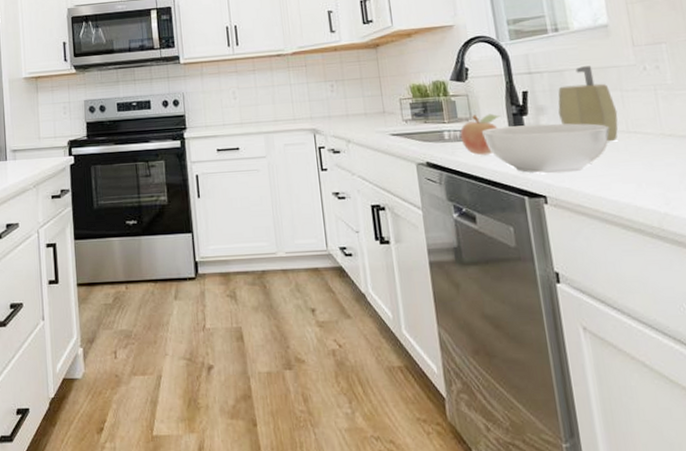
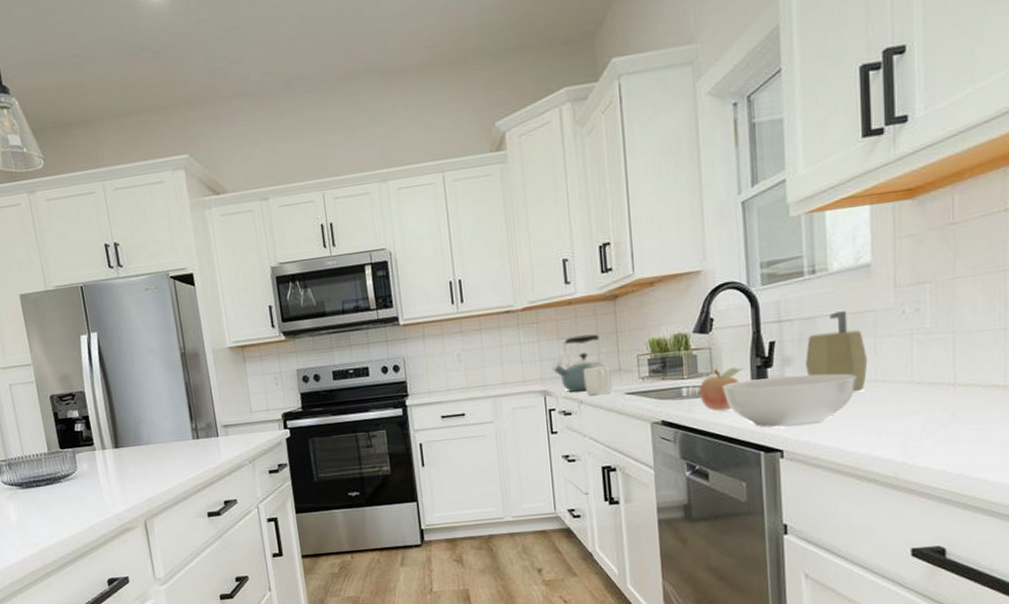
kettle: none [320,78,371,131] -> present [551,334,606,392]
mug: none [349,108,378,136] -> present [583,366,612,396]

